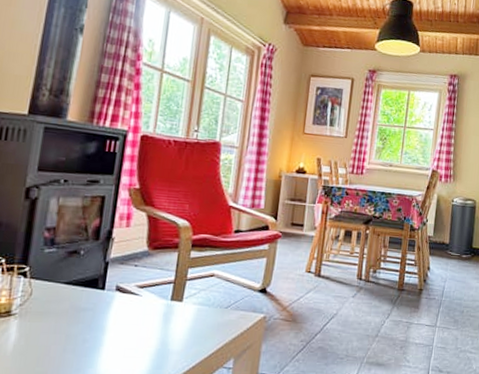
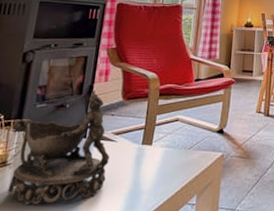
decorative bowl: none [13,240,133,360] -> present [7,93,110,206]

